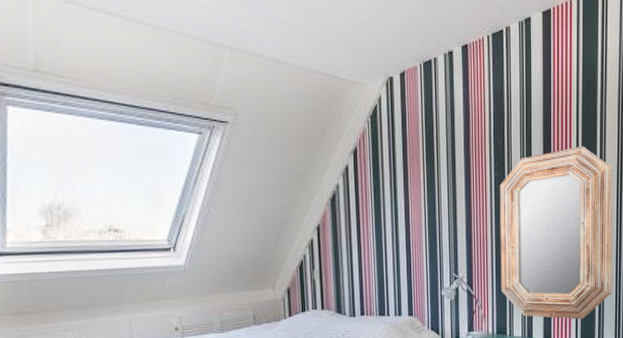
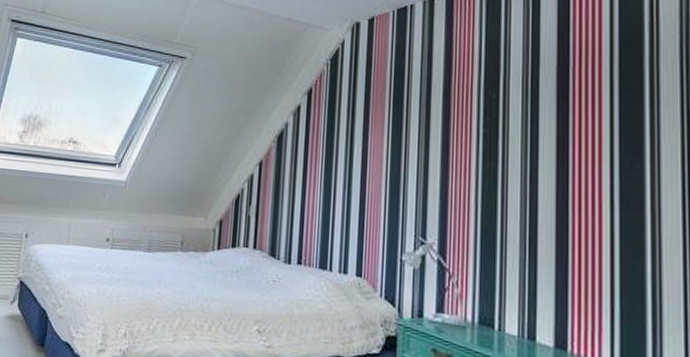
home mirror: present [499,145,614,320] -> none [487,106,678,335]

